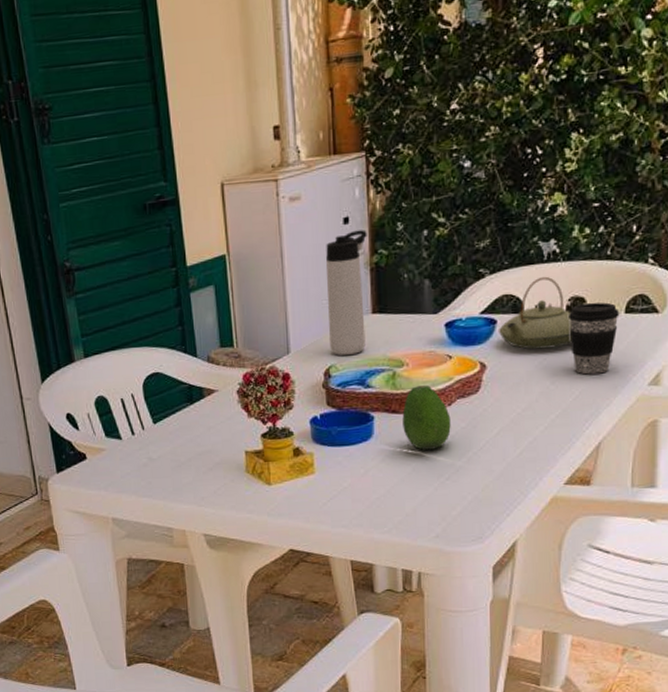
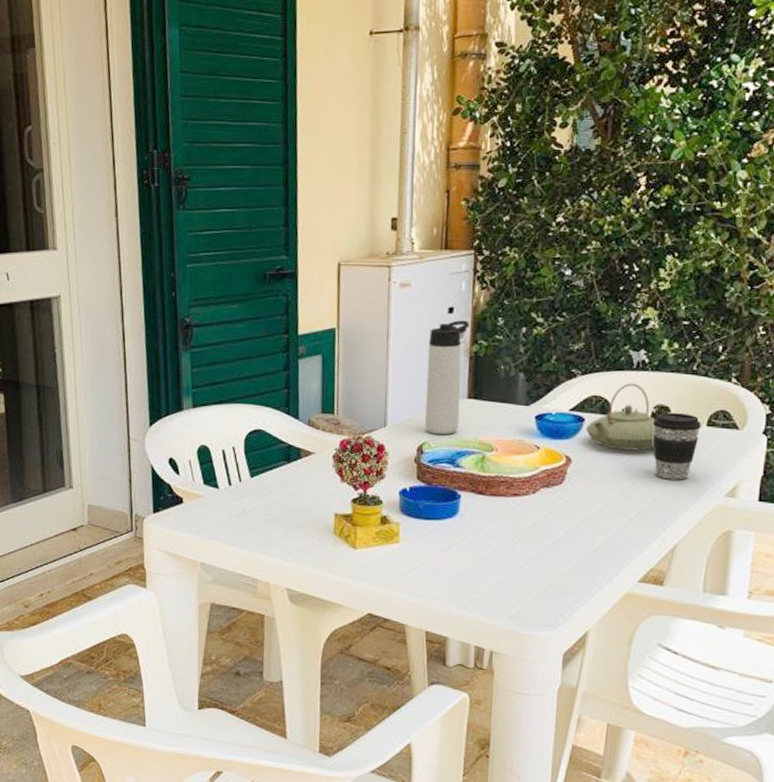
fruit: present [402,385,451,450] -> none [487,471,534,533]

